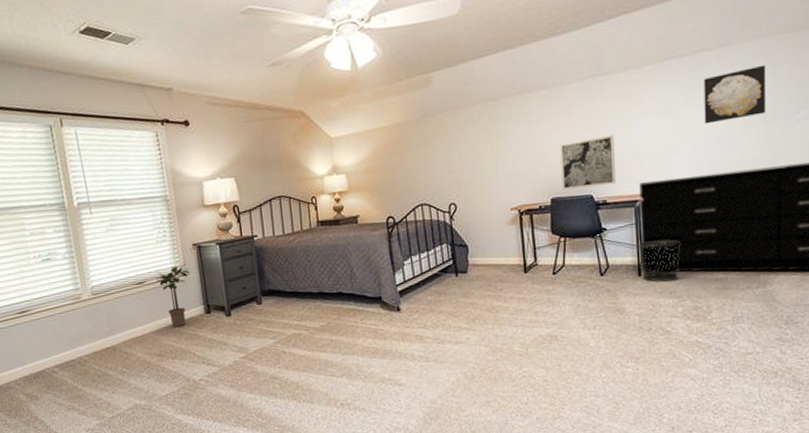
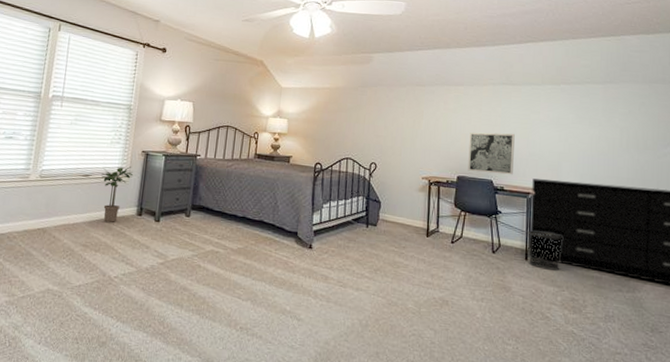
wall art: present [703,64,767,124] -> none [589,103,641,143]

